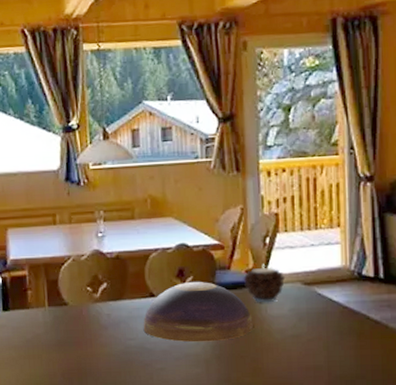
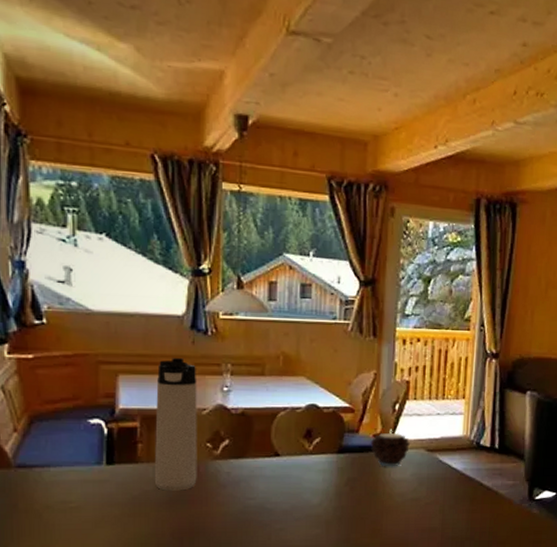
thermos bottle: none [39,209,81,334] -> present [154,358,197,491]
decorative bowl: present [143,281,253,342] -> none [265,442,376,503]

